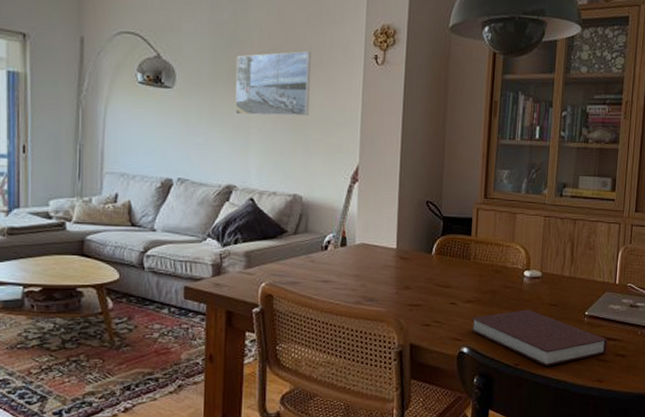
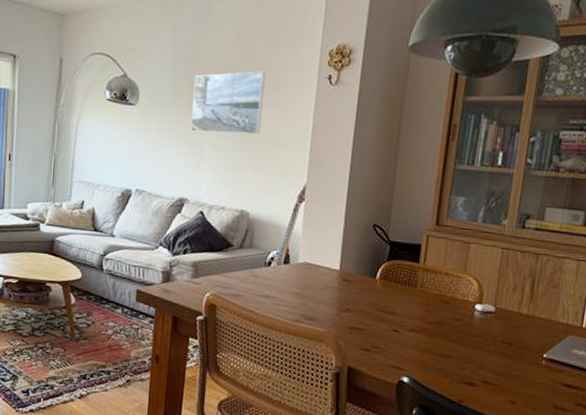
notebook: present [470,309,609,366] -> none [412,344,569,407]

